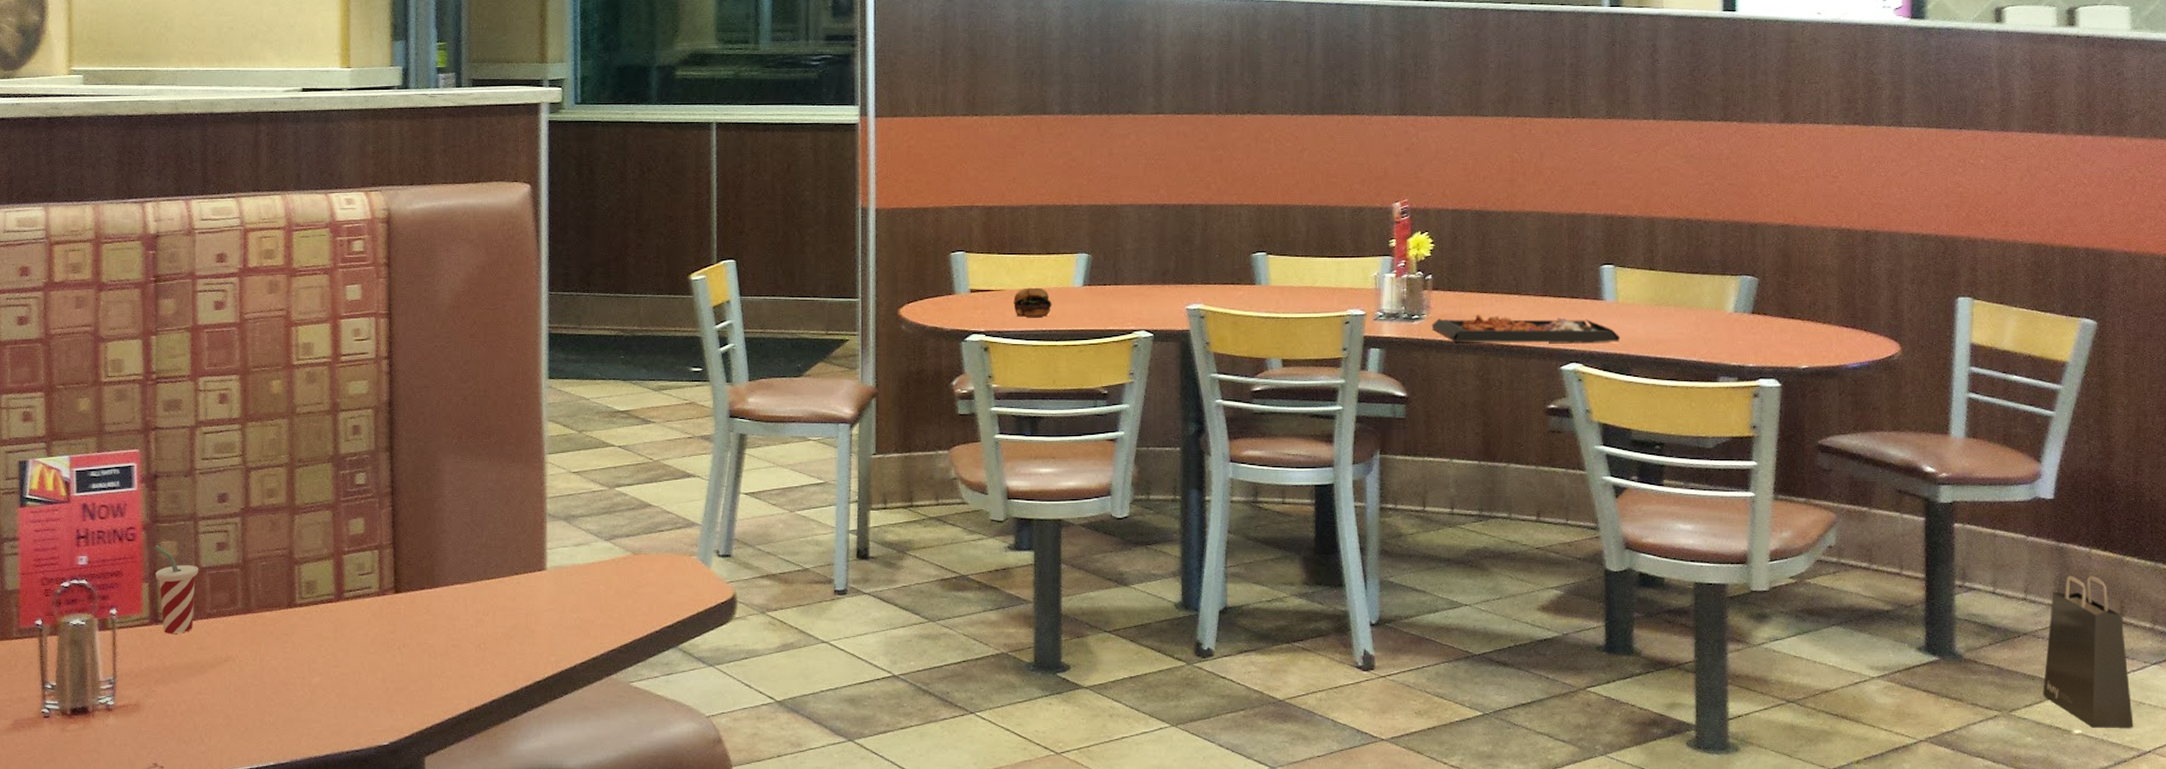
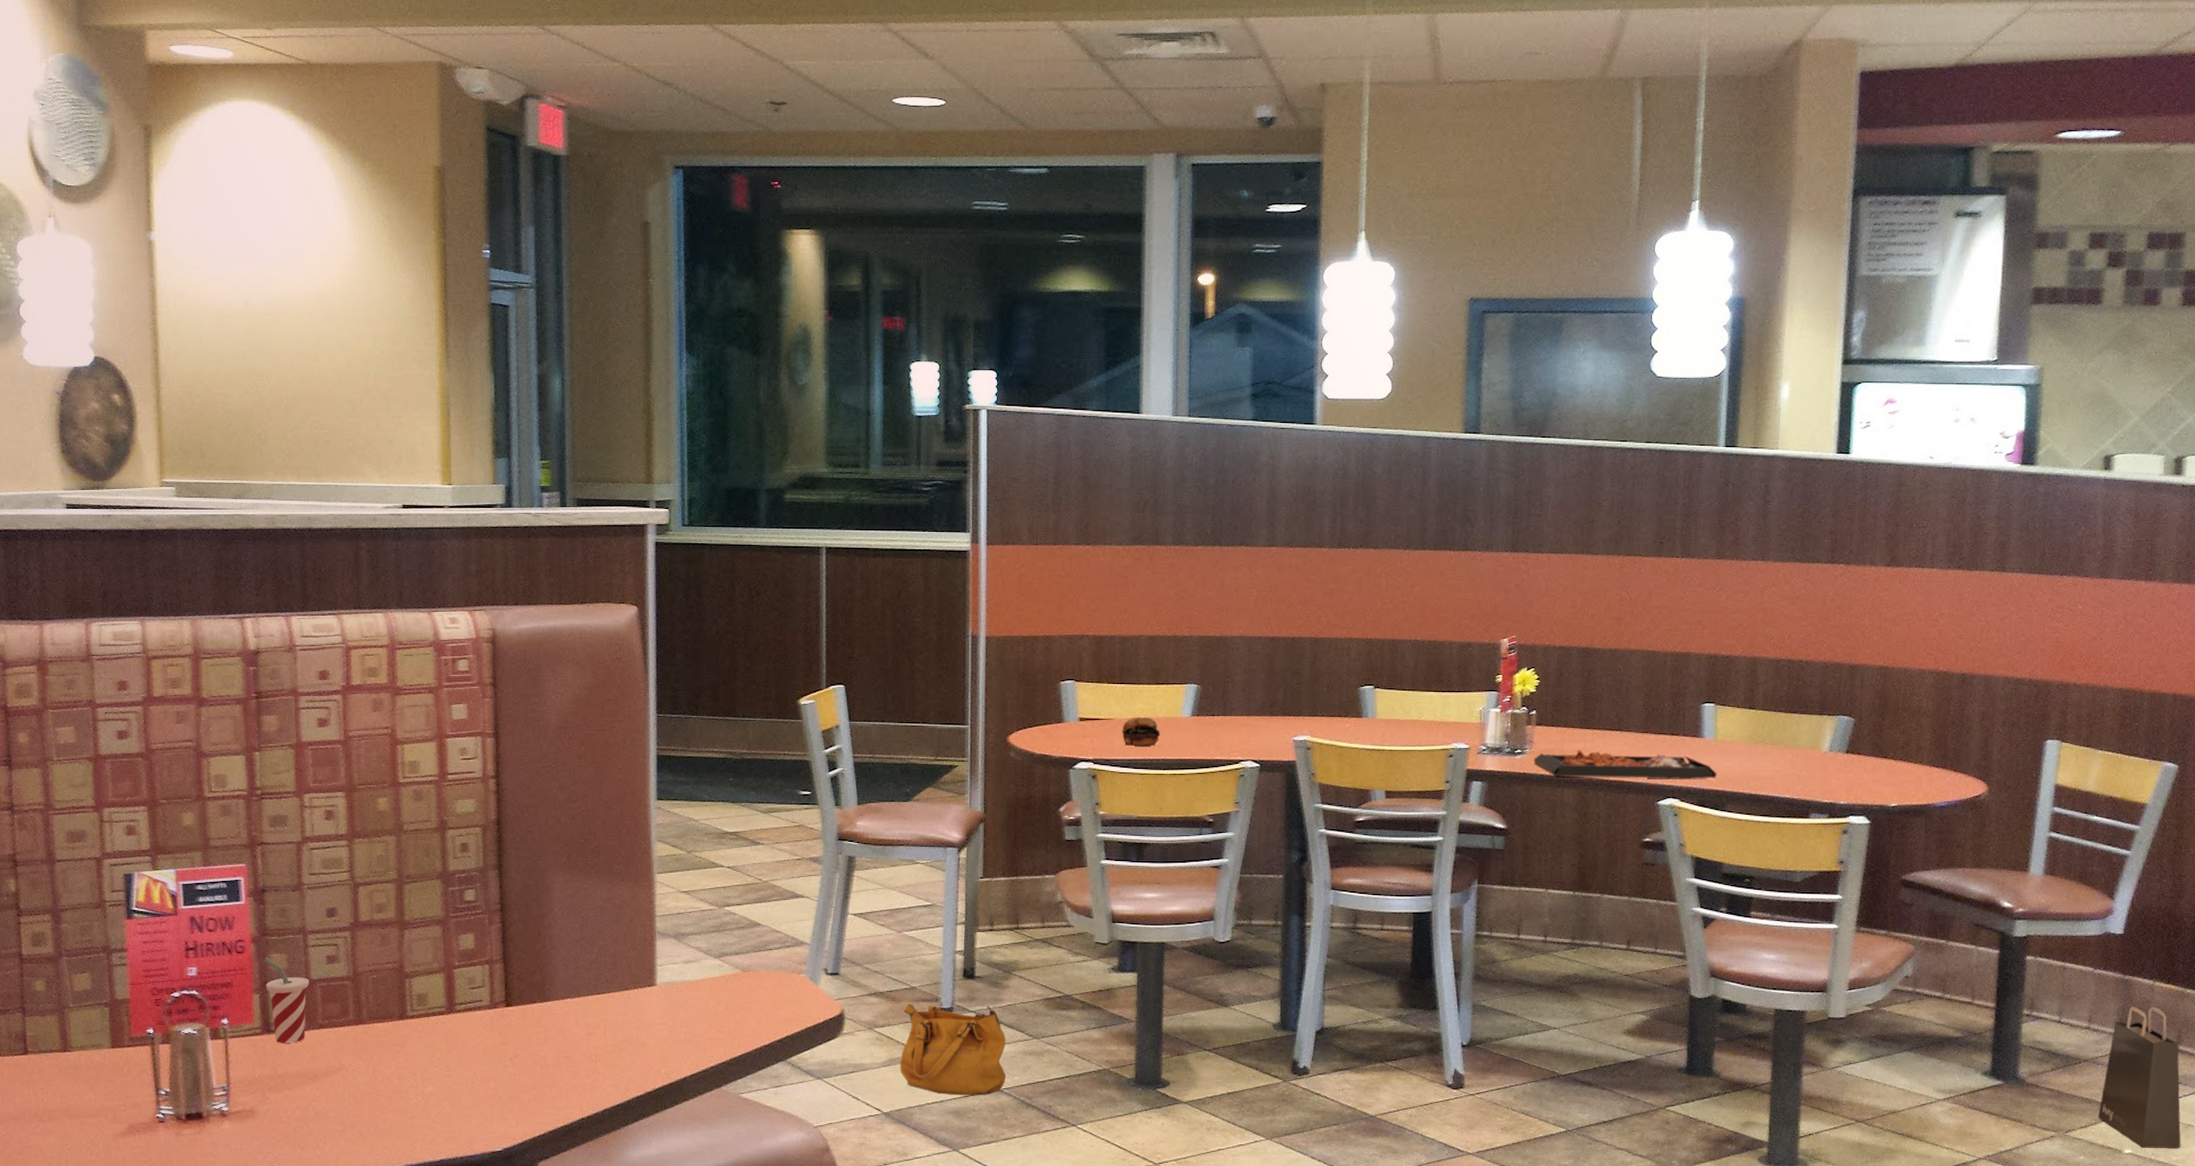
handbag: none [793,586,901,682] -> present [900,1004,1006,1096]

